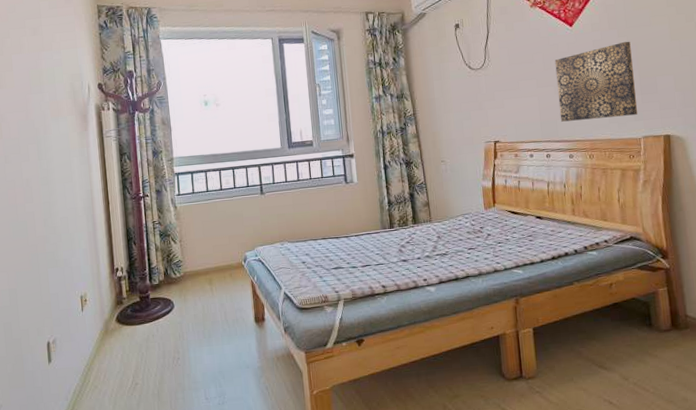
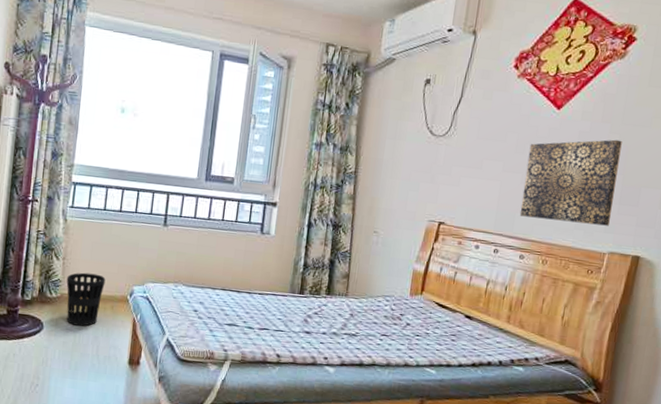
wastebasket: none [186,248,221,298] -> present [66,272,106,327]

